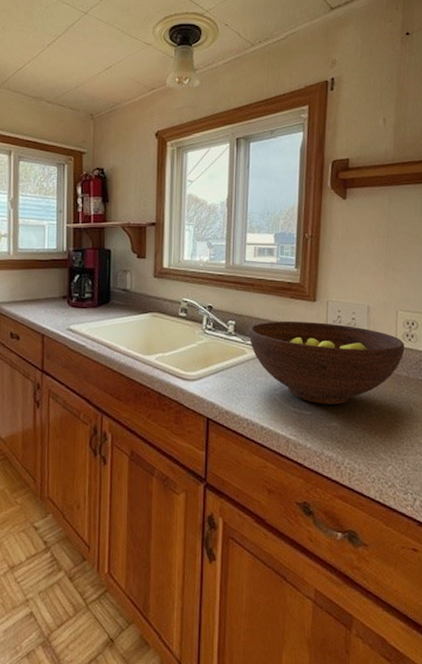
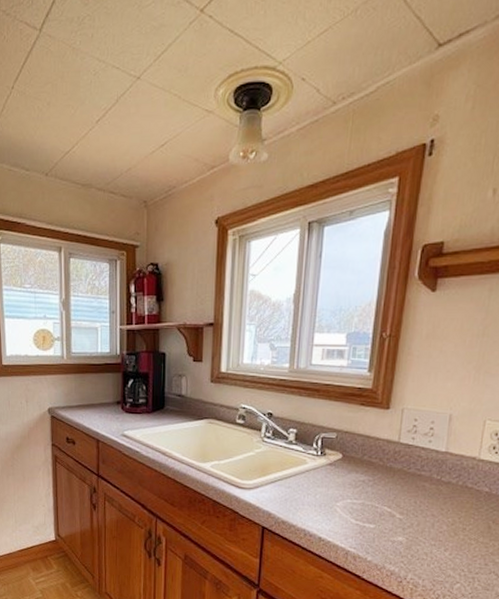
fruit bowl: present [249,320,404,405] -> none [311,429,490,519]

